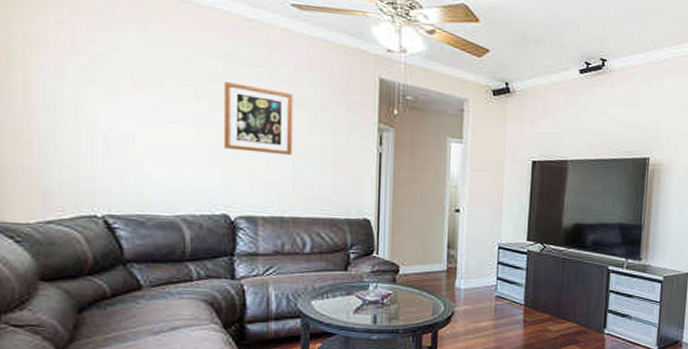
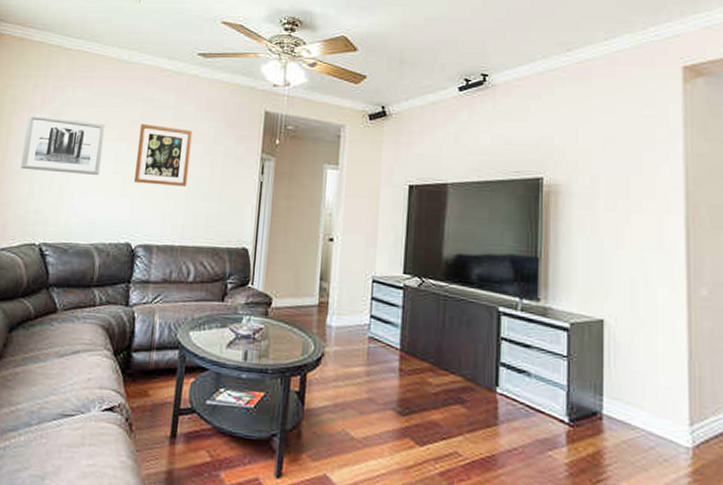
wall art: none [55,58,176,138] -> present [21,114,106,175]

